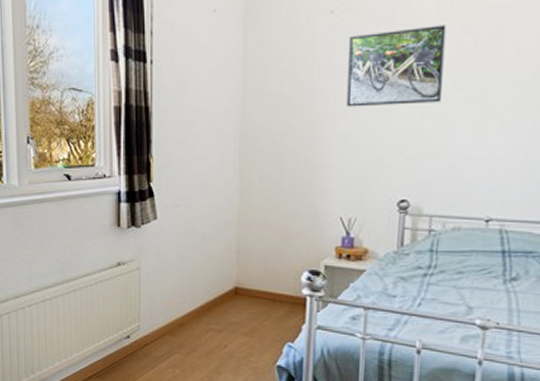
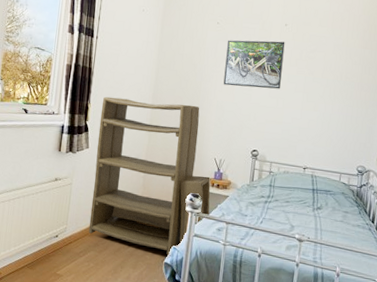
storage cabinet: none [168,143,338,357] -> present [88,96,211,256]

